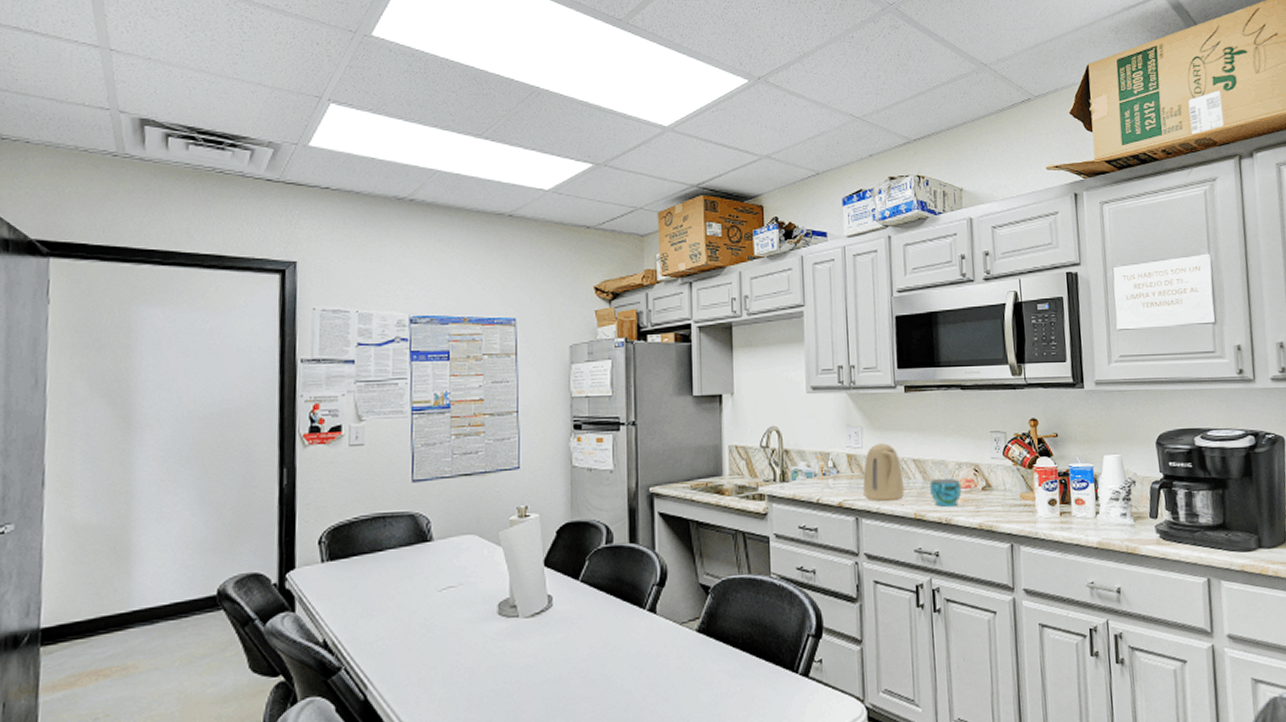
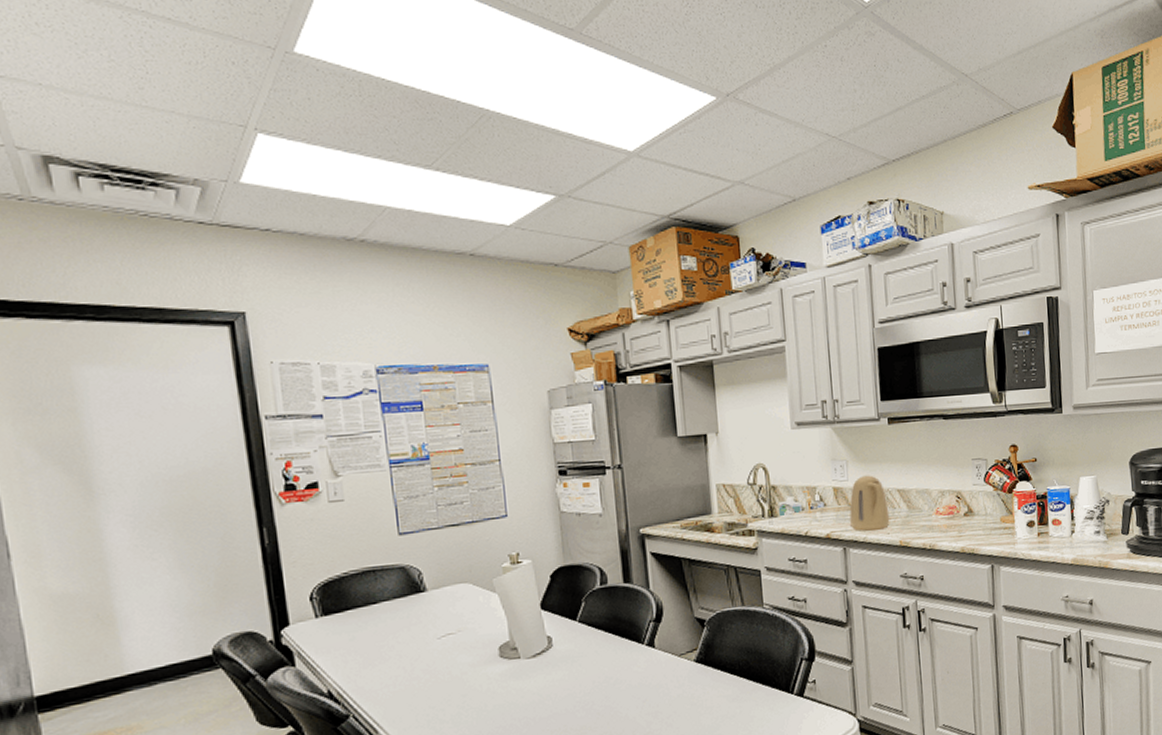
cup: present [929,478,962,508] -> none [913,505,945,534]

